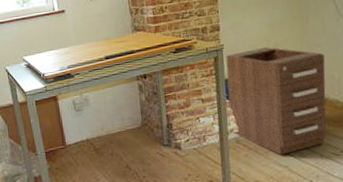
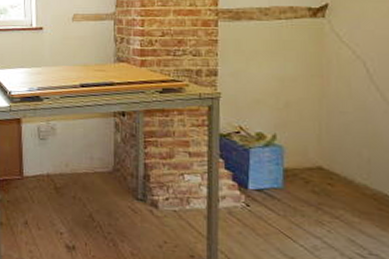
filing cabinet: present [226,46,327,155] -> none [222,103,351,242]

